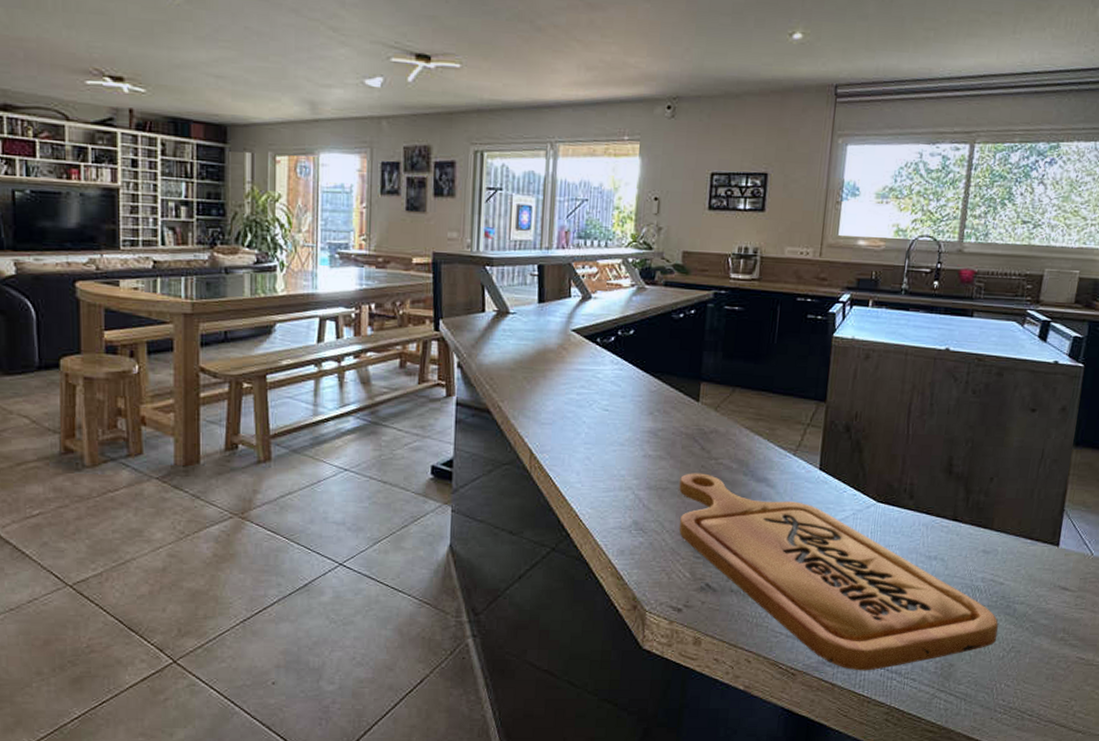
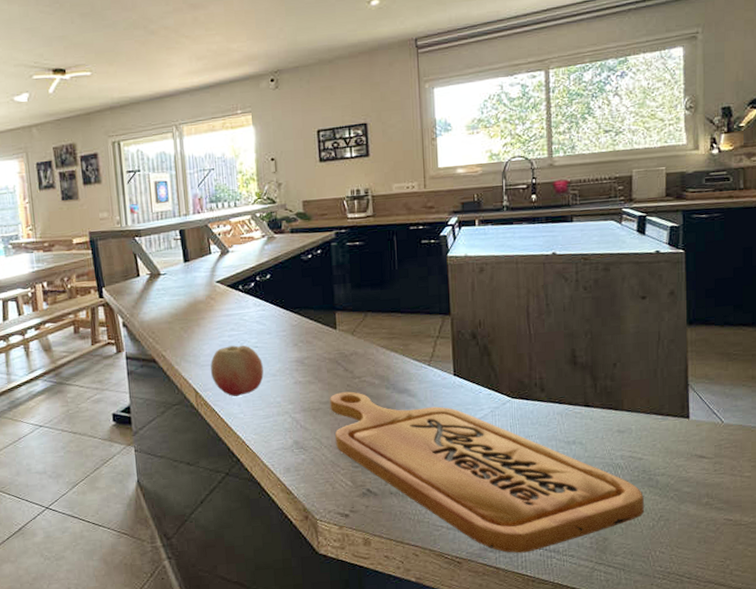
fruit: none [550,405,611,464] -> present [210,345,264,397]

